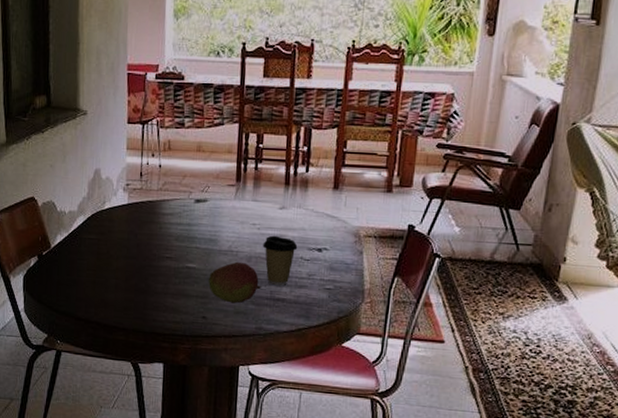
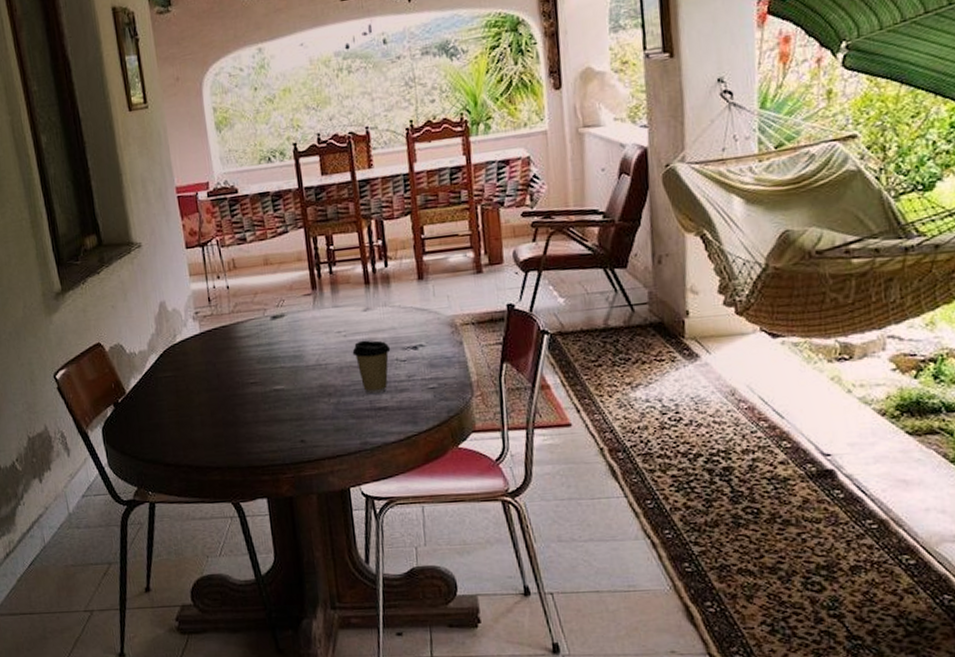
fruit: present [209,261,261,304] -> none [300,374,359,421]

